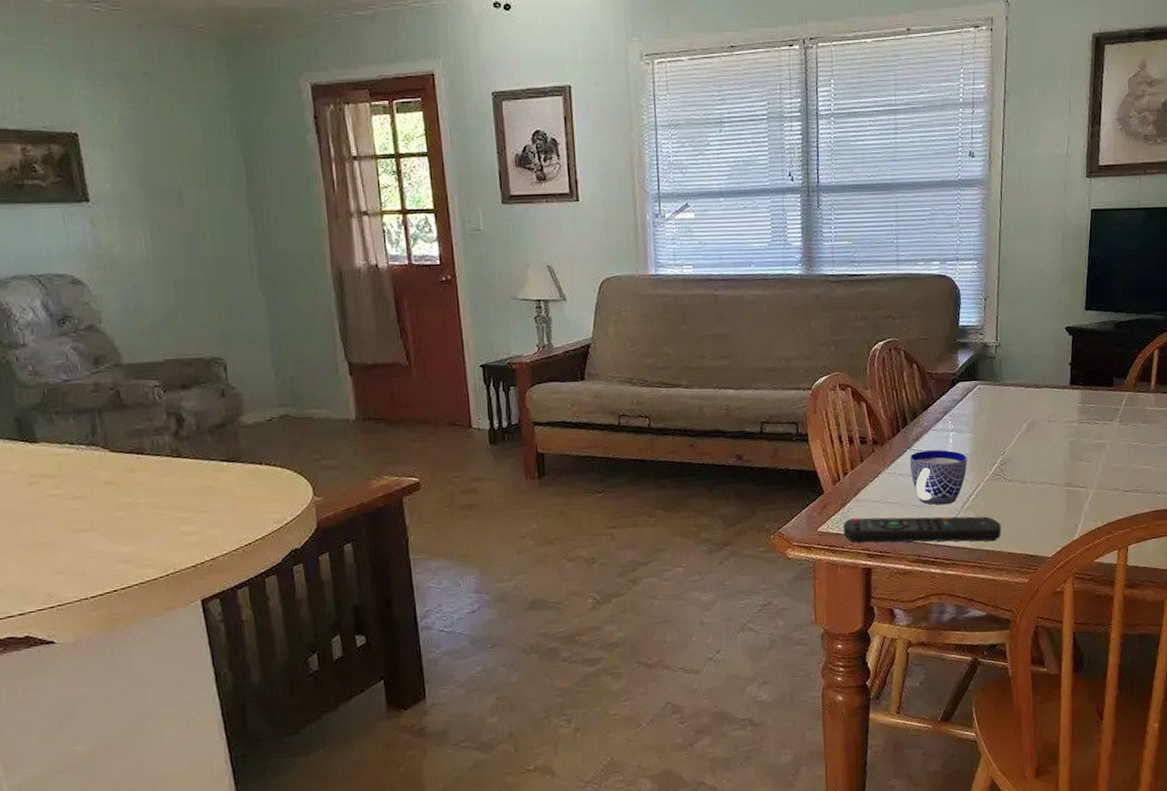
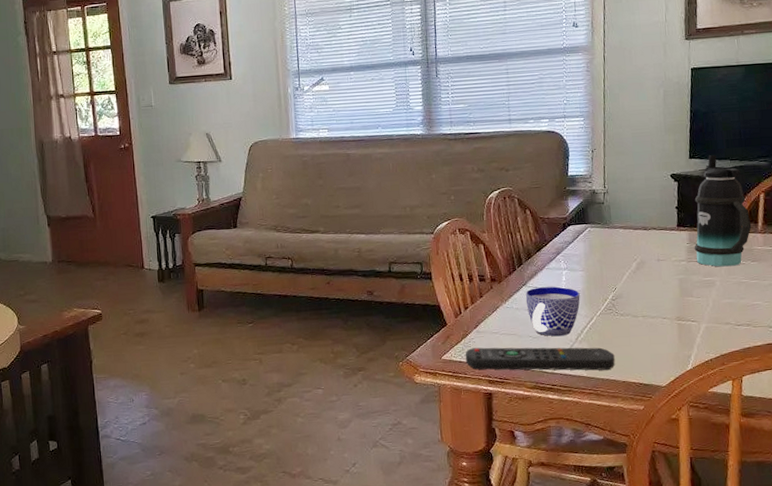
bottle: none [1086,307,1145,429] -> present [694,155,752,267]

